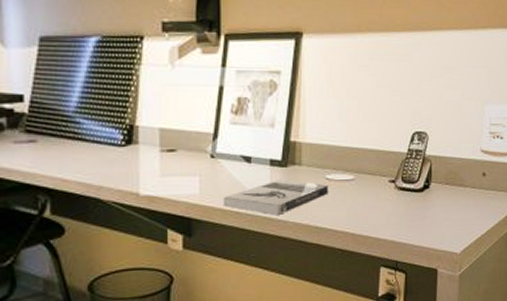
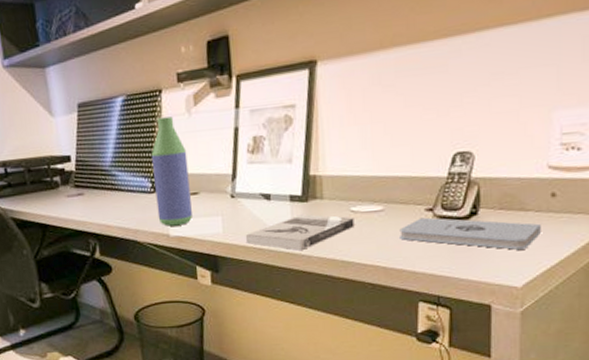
bottle: none [125,66,167,184] -> present [151,116,192,226]
notepad: none [367,188,475,220] -> present [399,217,541,250]

